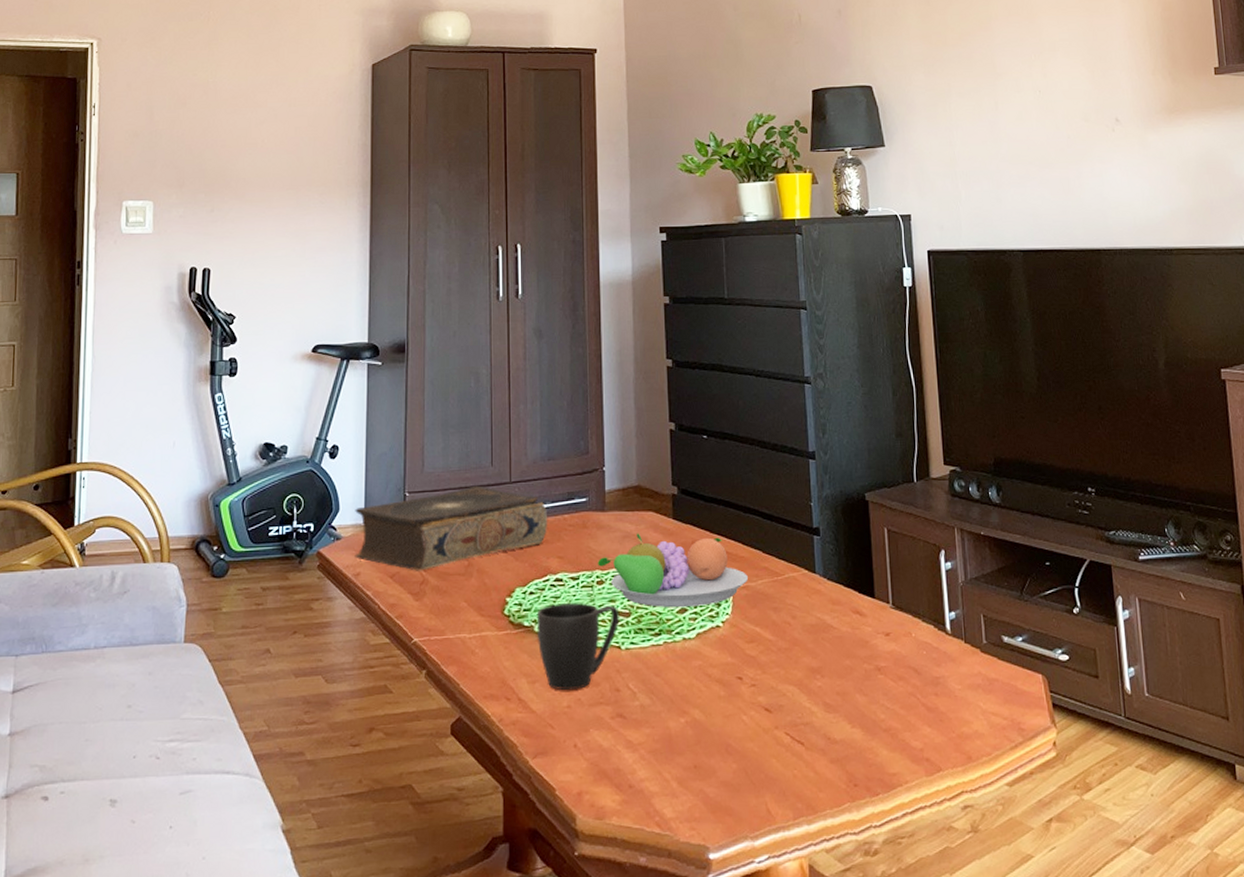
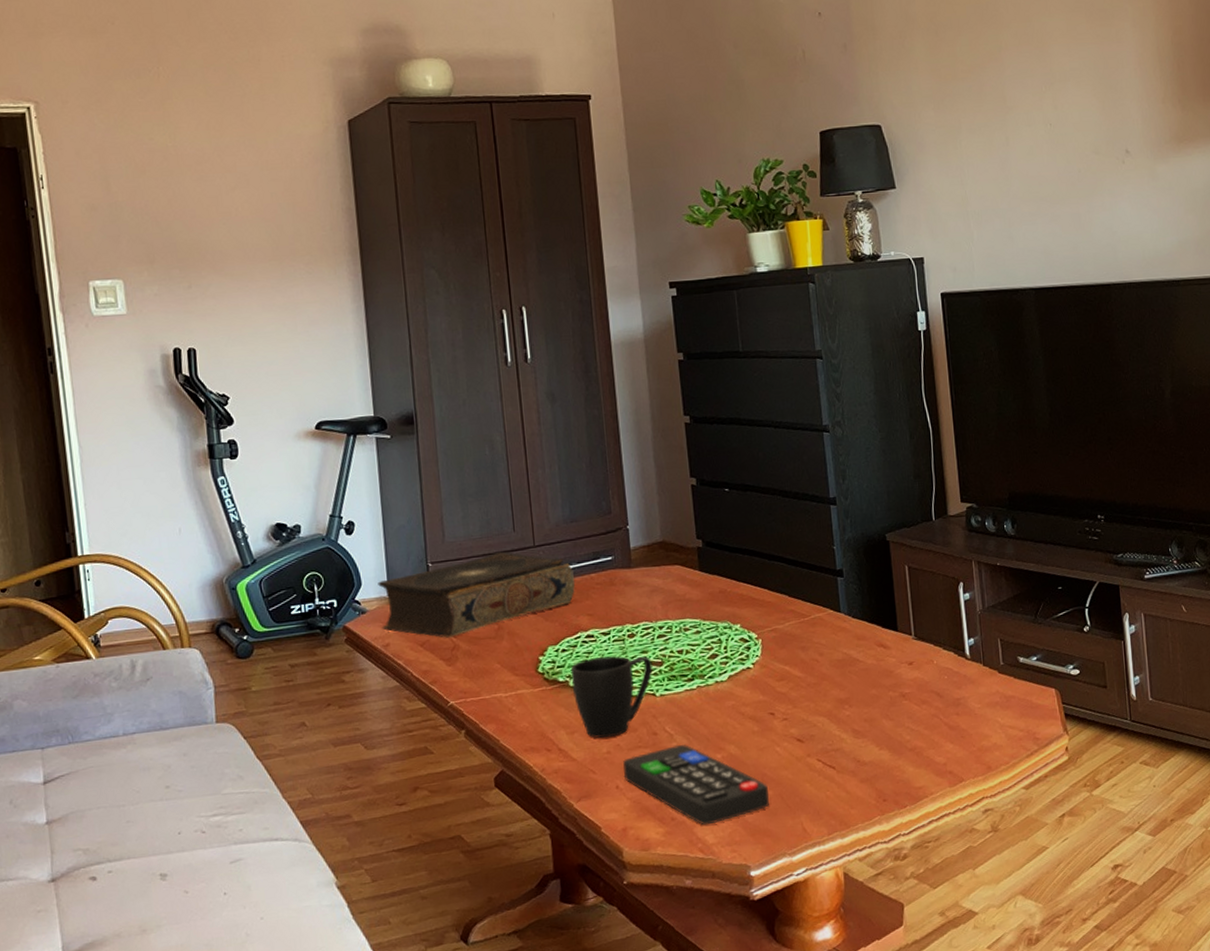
remote control: none [582,704,732,797] -> present [623,744,769,826]
fruit bowl: present [598,533,748,608] -> none [627,585,776,655]

